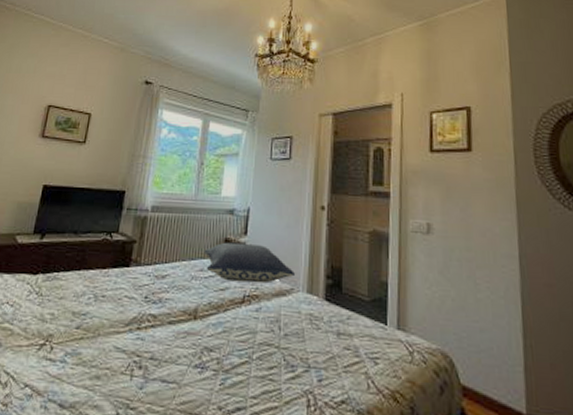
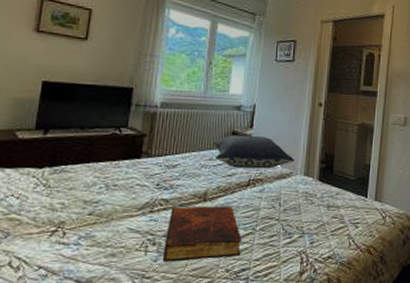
book: none [148,324,236,392] -> present [162,206,242,262]

